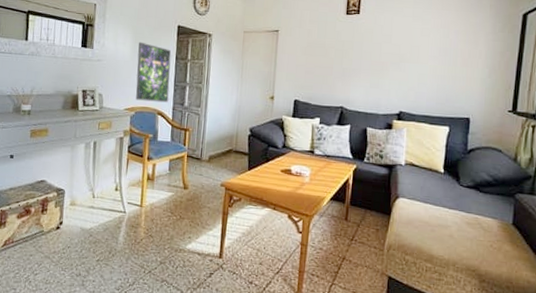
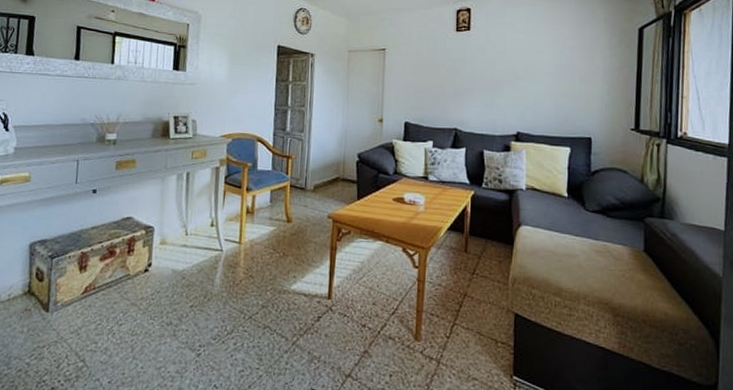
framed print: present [136,41,172,103] -> none [233,63,271,128]

